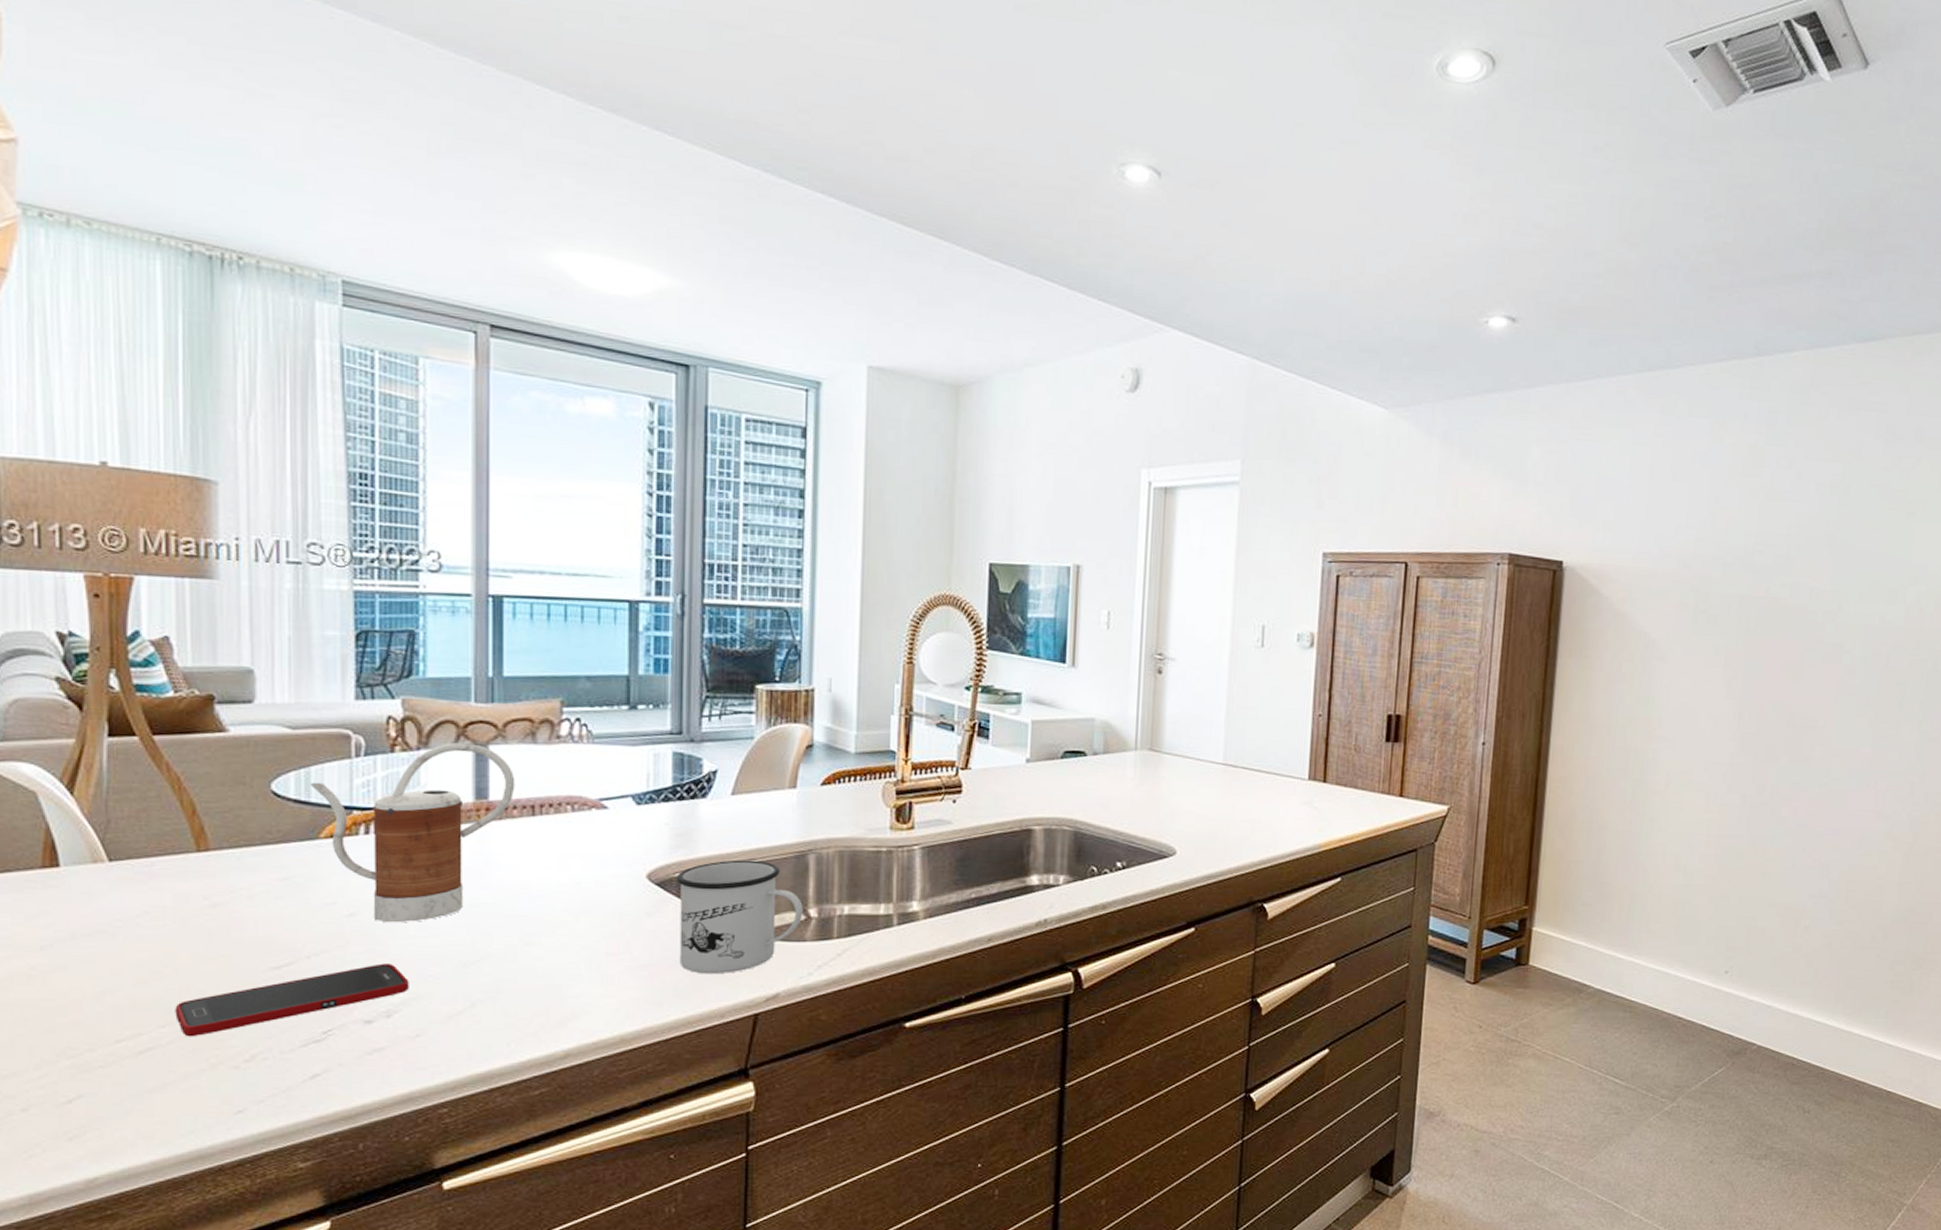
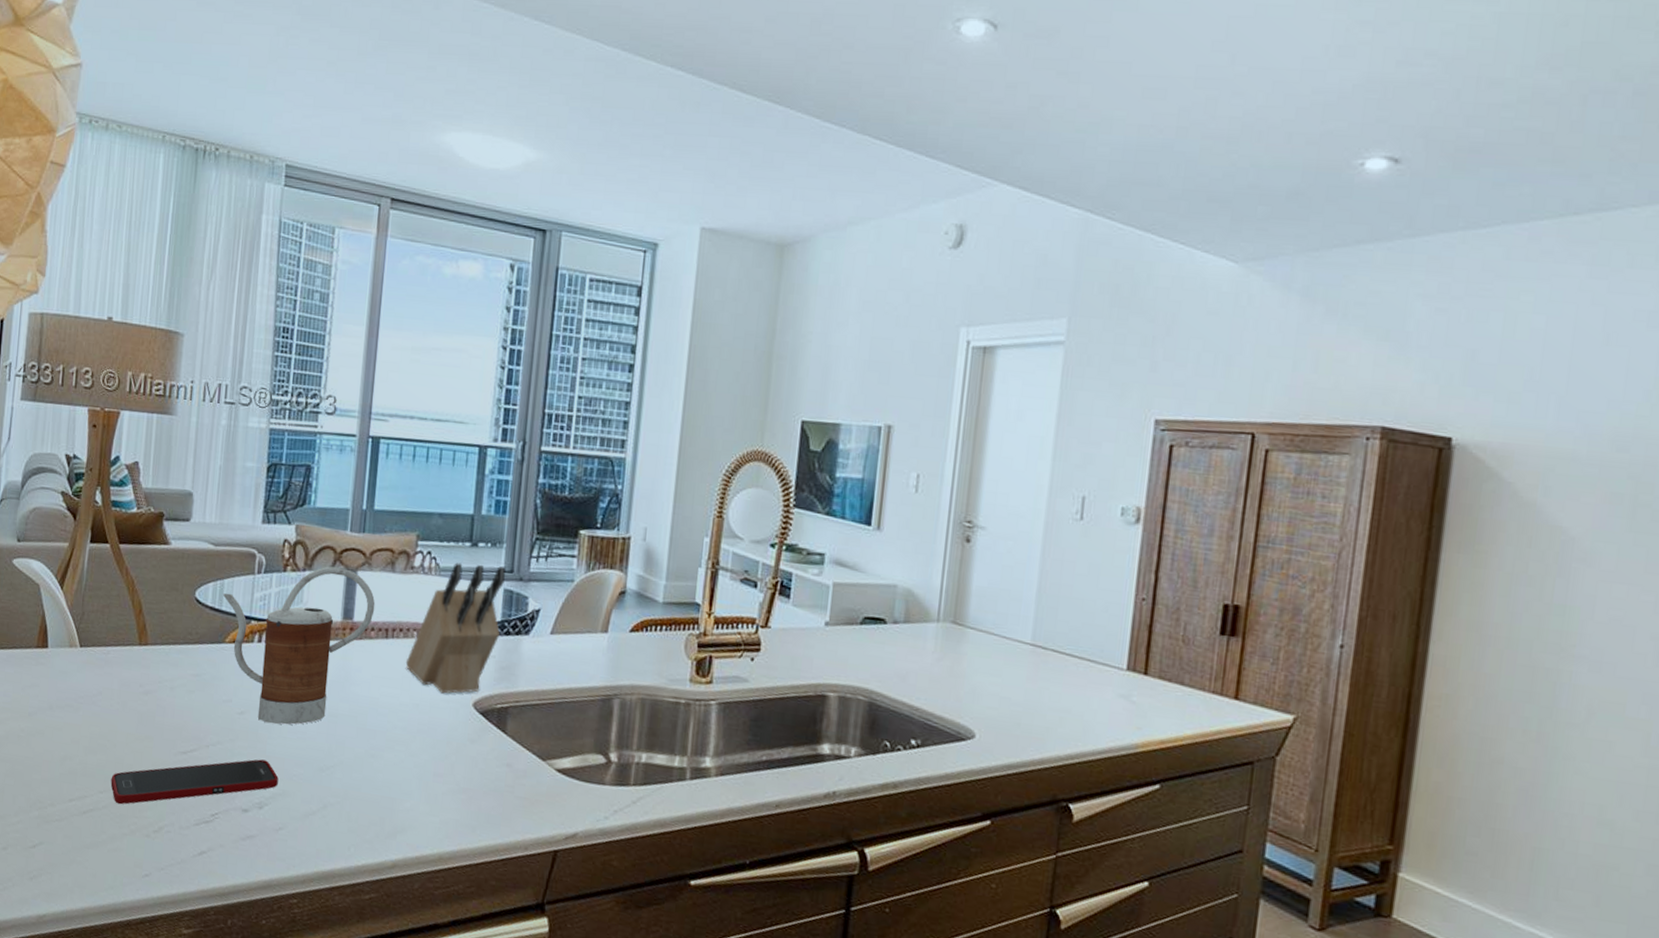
knife block: none [560,728,674,868] -> present [405,562,506,694]
mug: present [676,860,803,975] -> none [494,697,605,807]

